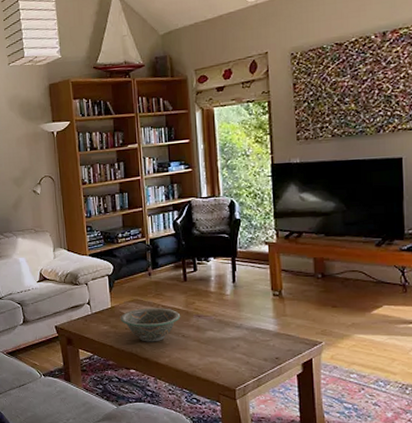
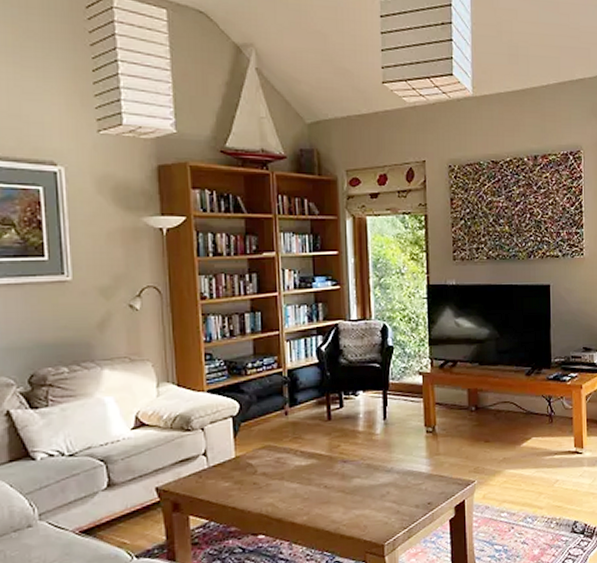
decorative bowl: present [120,308,181,342] -> none [247,454,323,499]

